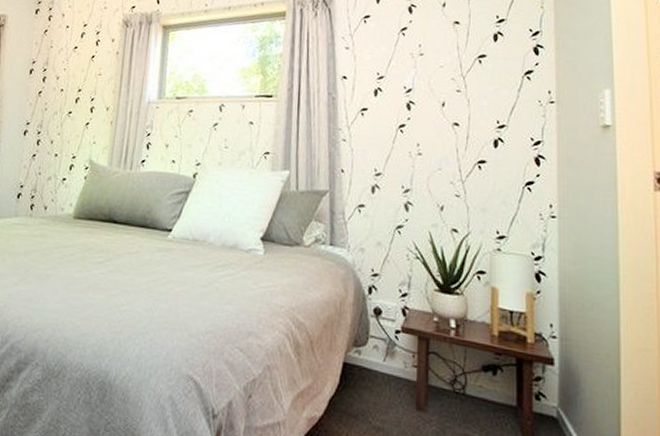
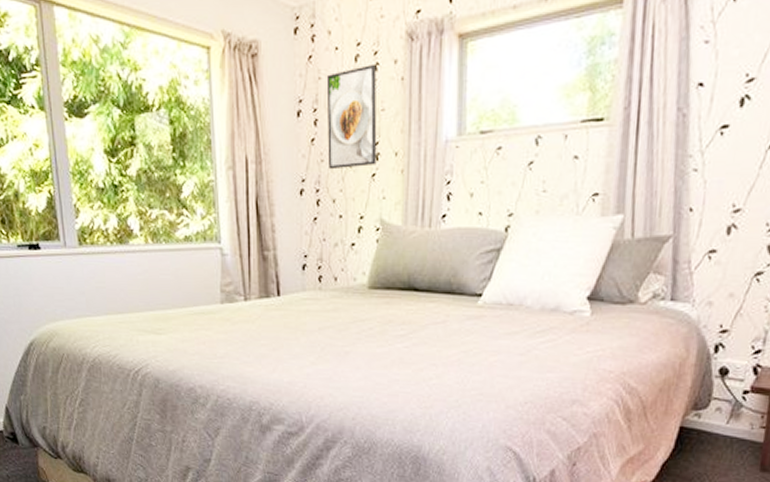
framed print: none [50,40,98,117] -> present [326,63,377,170]

